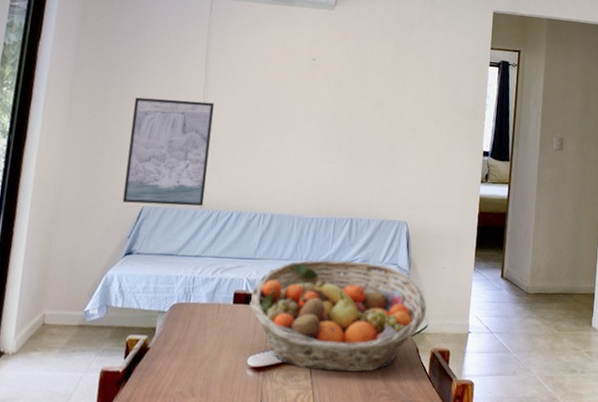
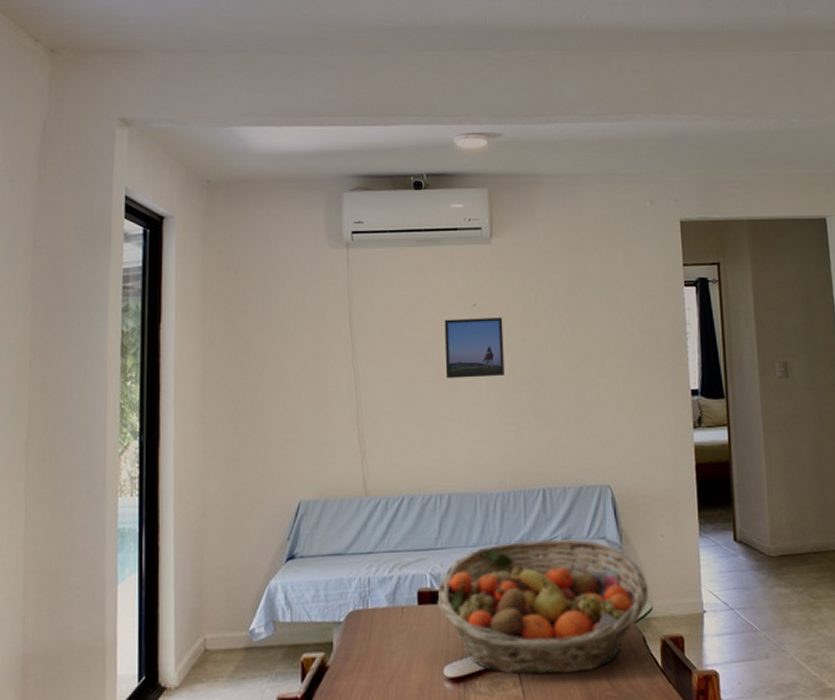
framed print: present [122,97,215,206] -> none [274,370,369,500]
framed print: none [282,68,337,121] -> present [444,317,504,379]

